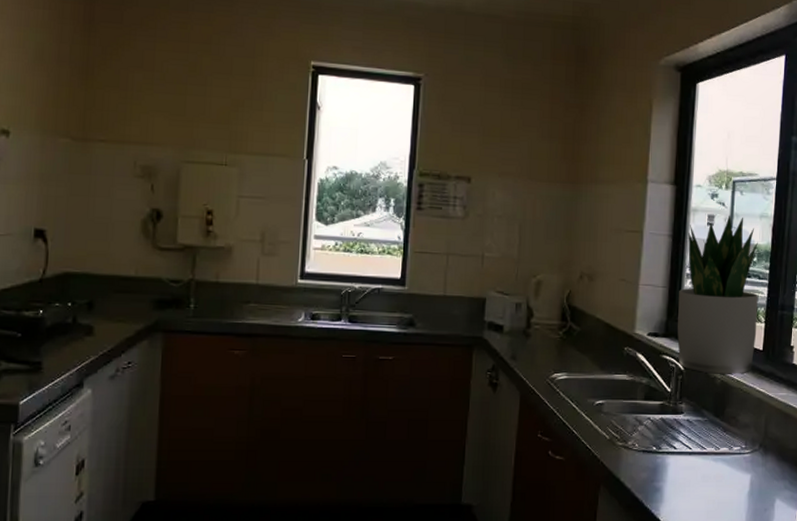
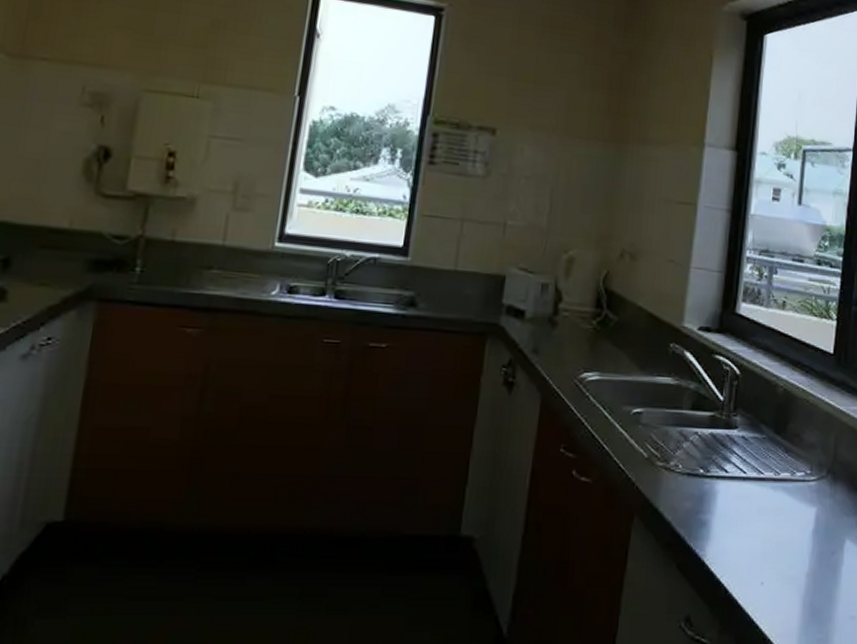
planter: present [677,215,758,374] -> none [733,189,830,382]

